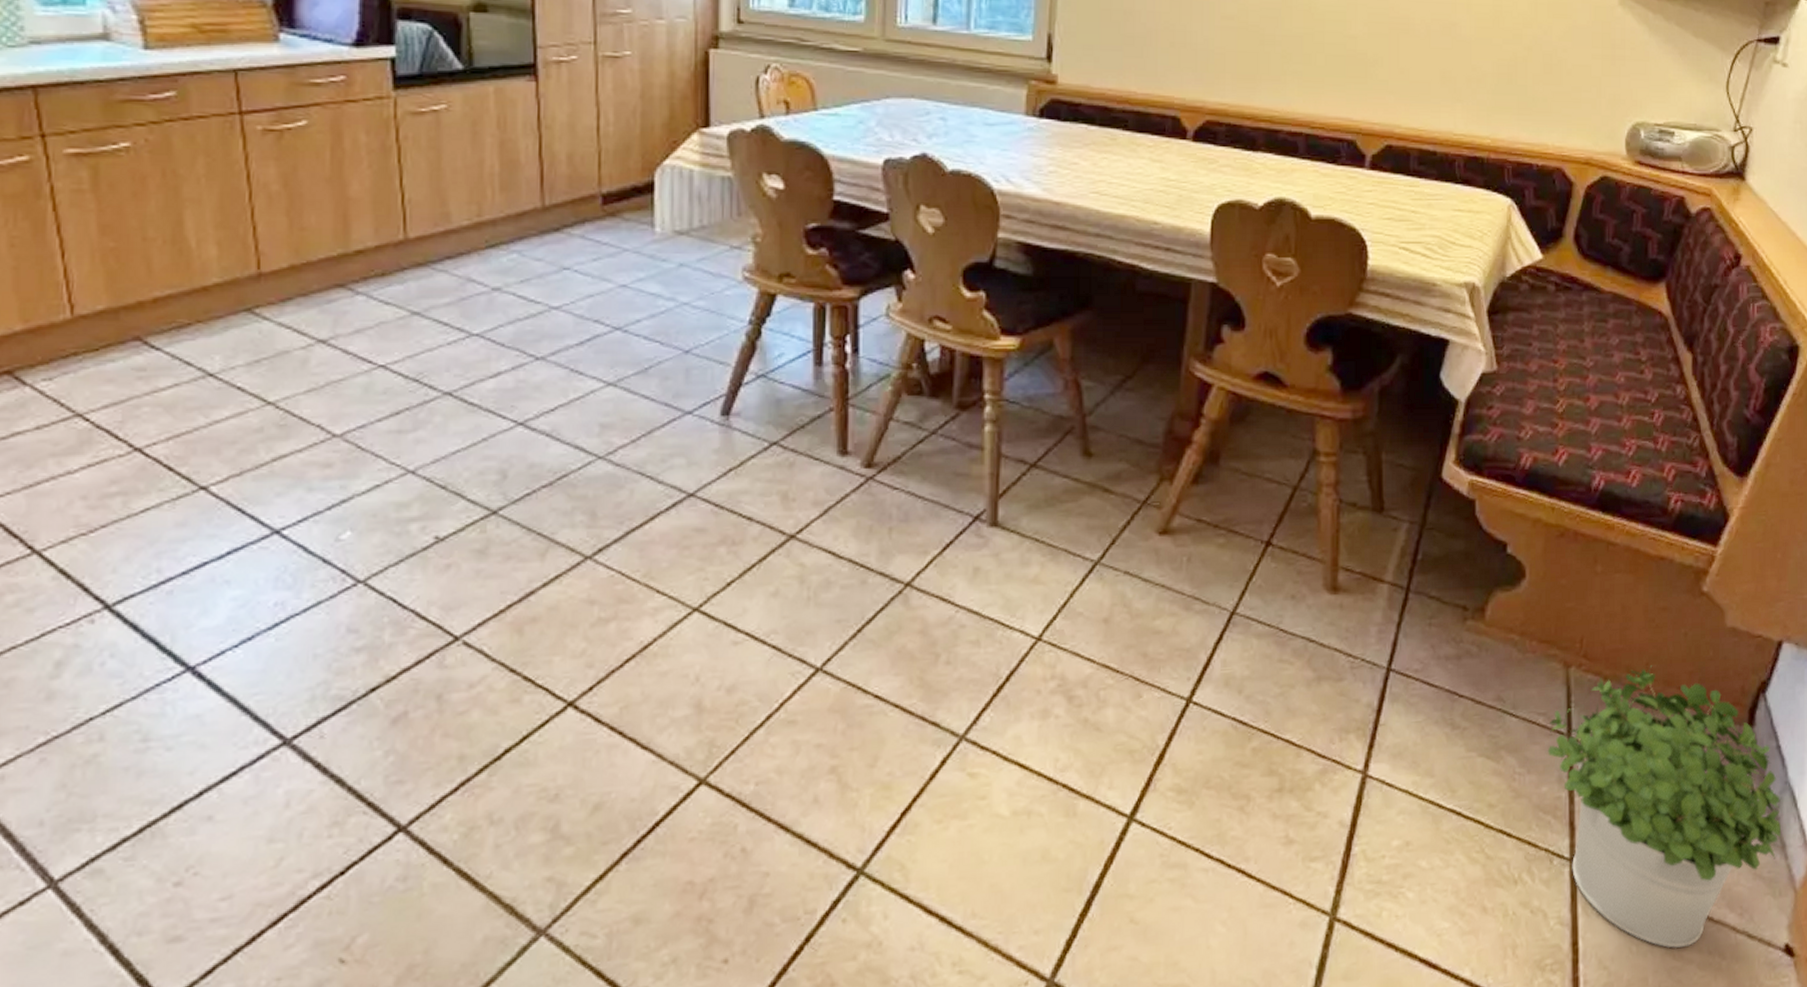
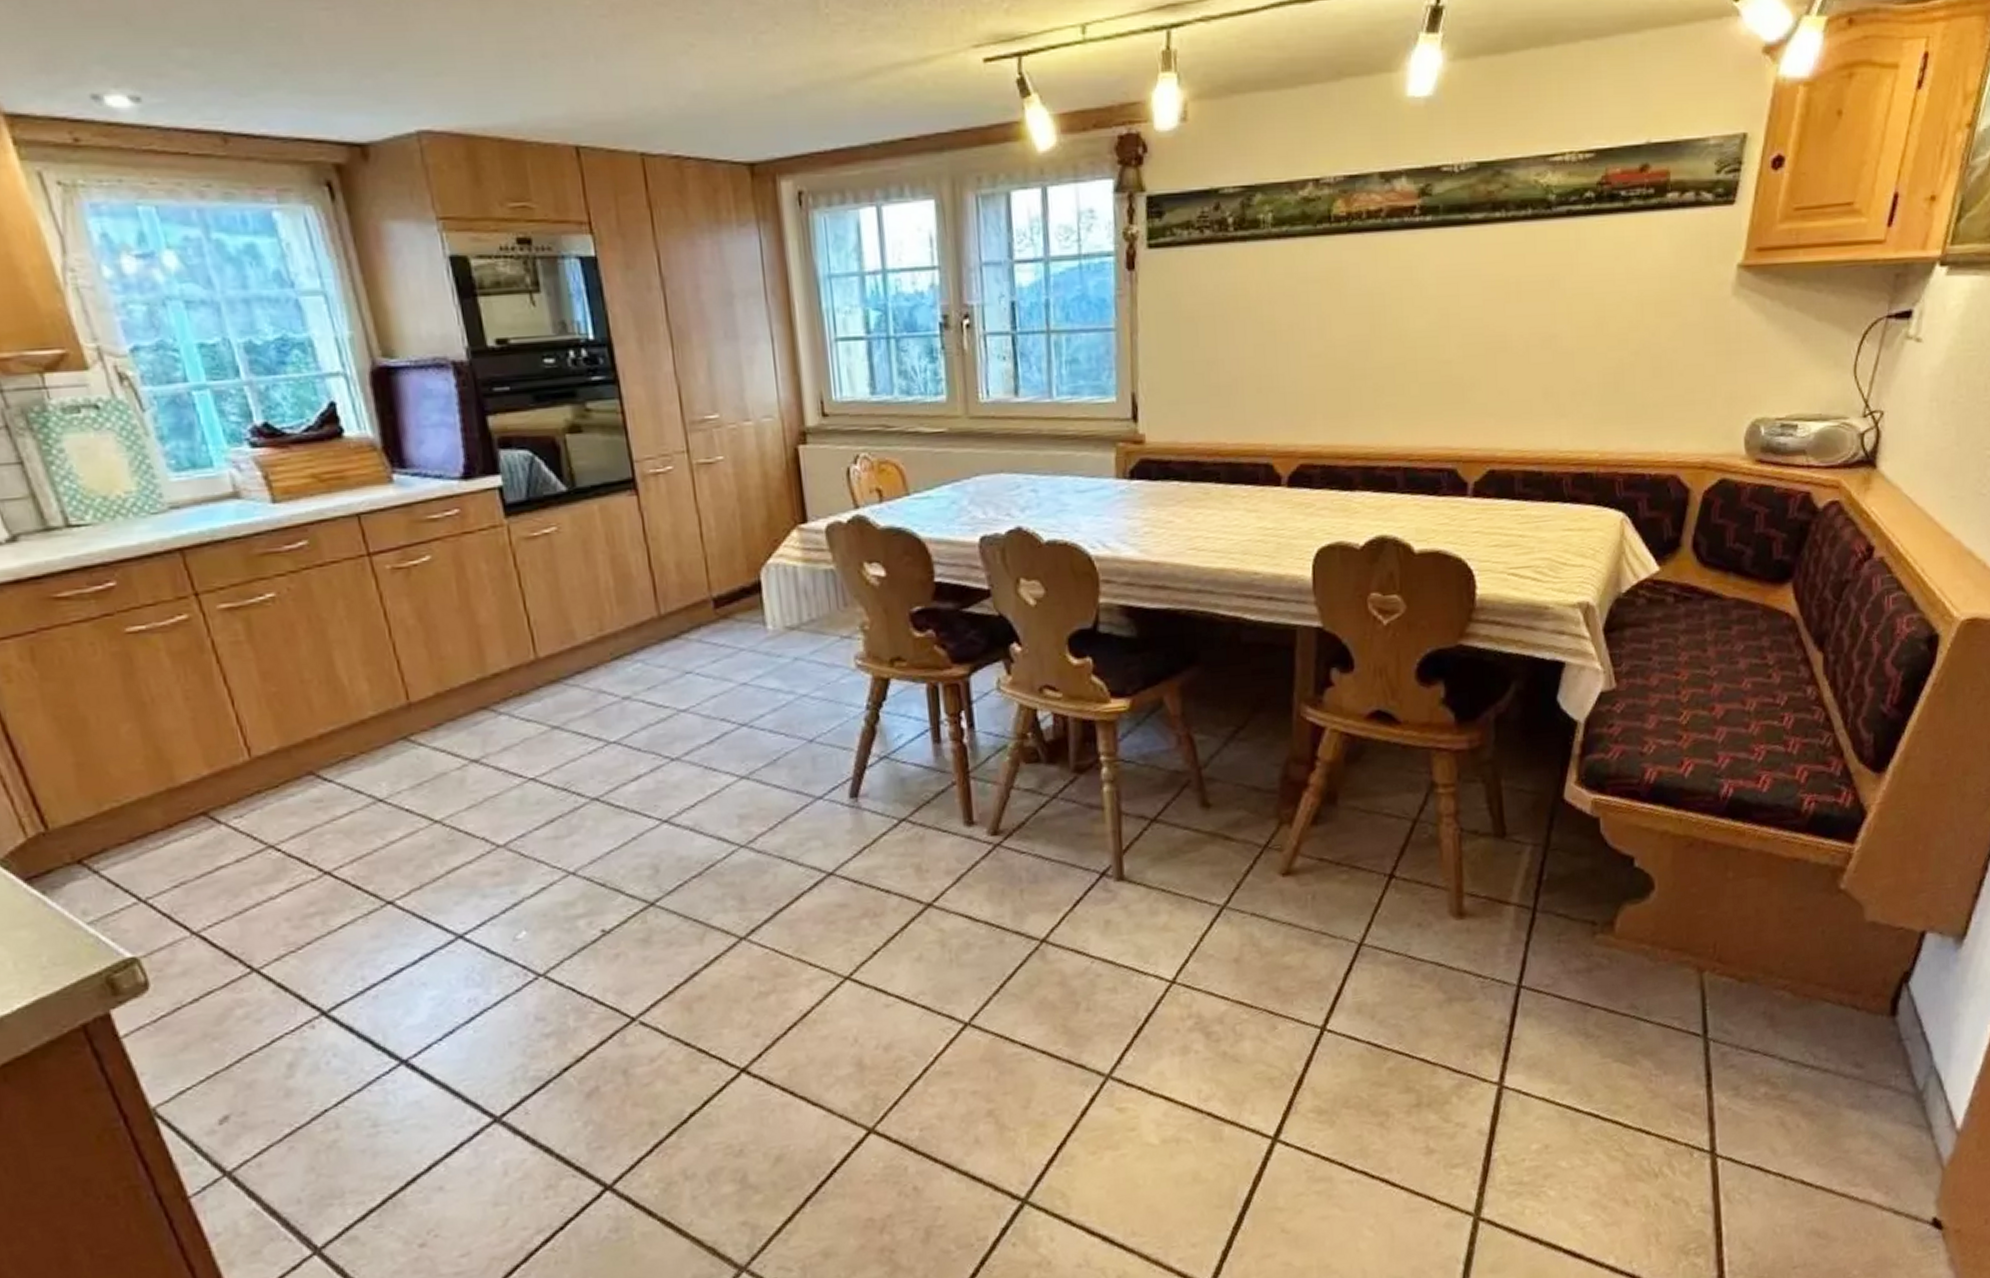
potted plant: present [1547,665,1782,949] -> none [1683,964,1928,1228]

